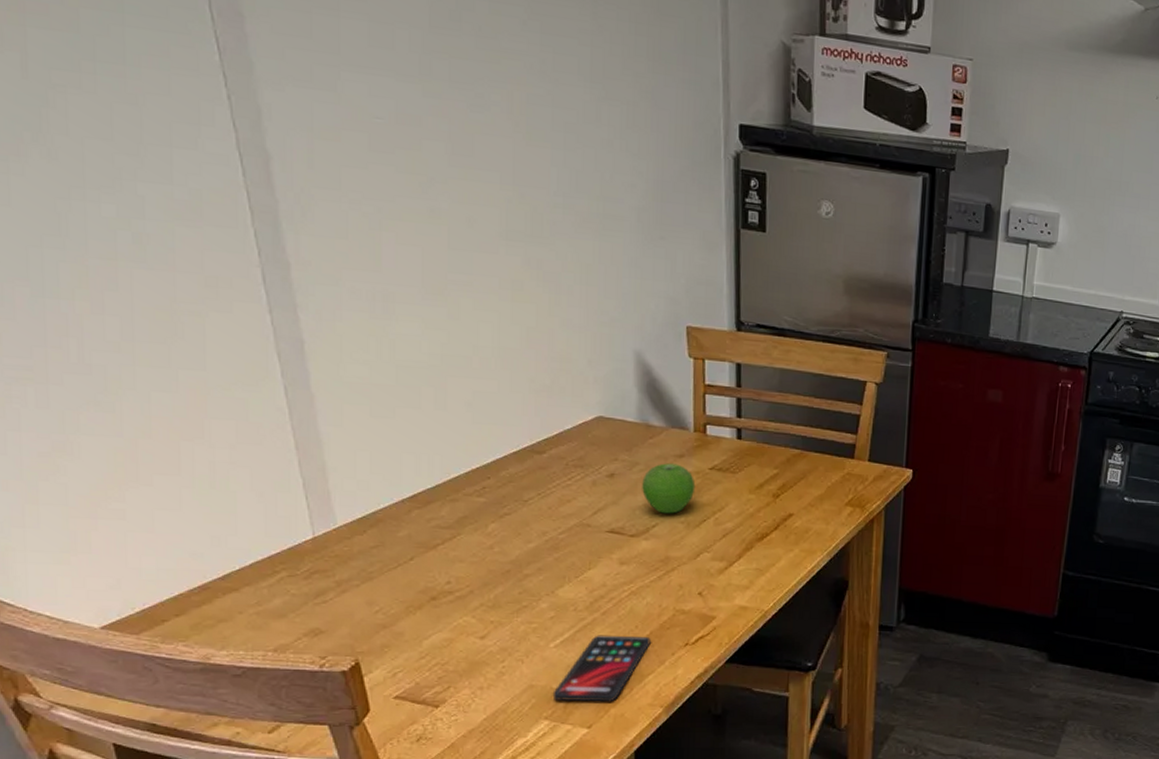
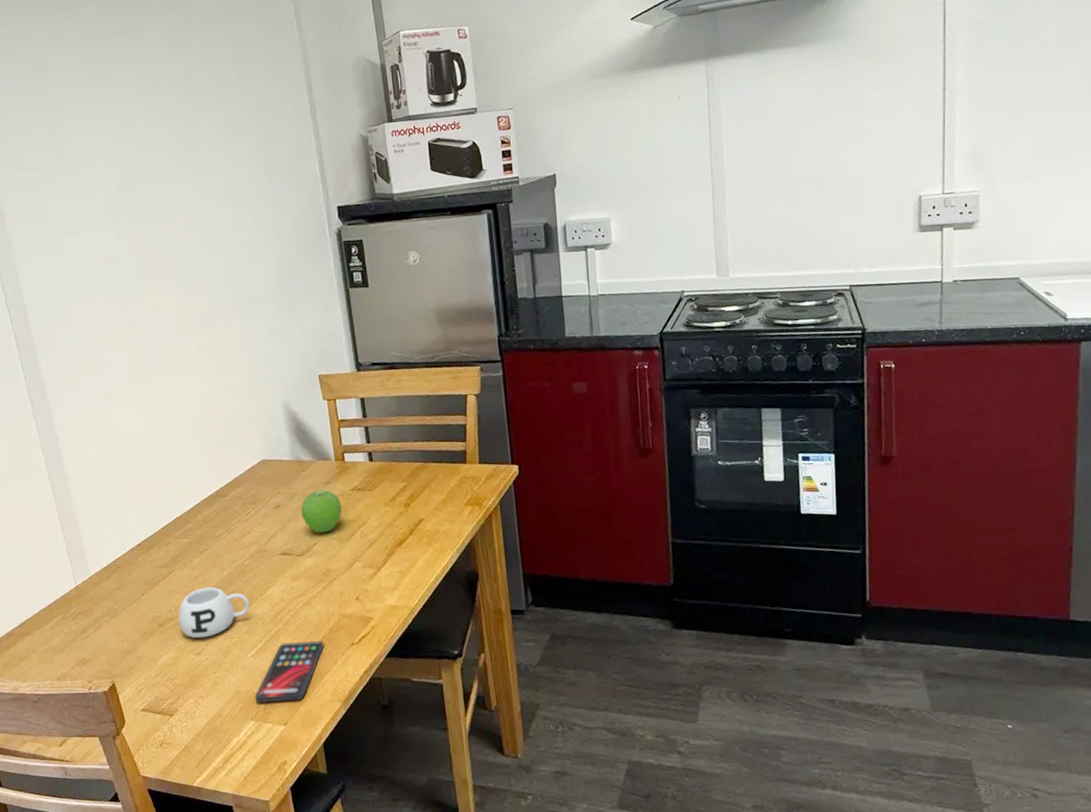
mug: none [460,559,560,619] -> present [178,586,250,638]

